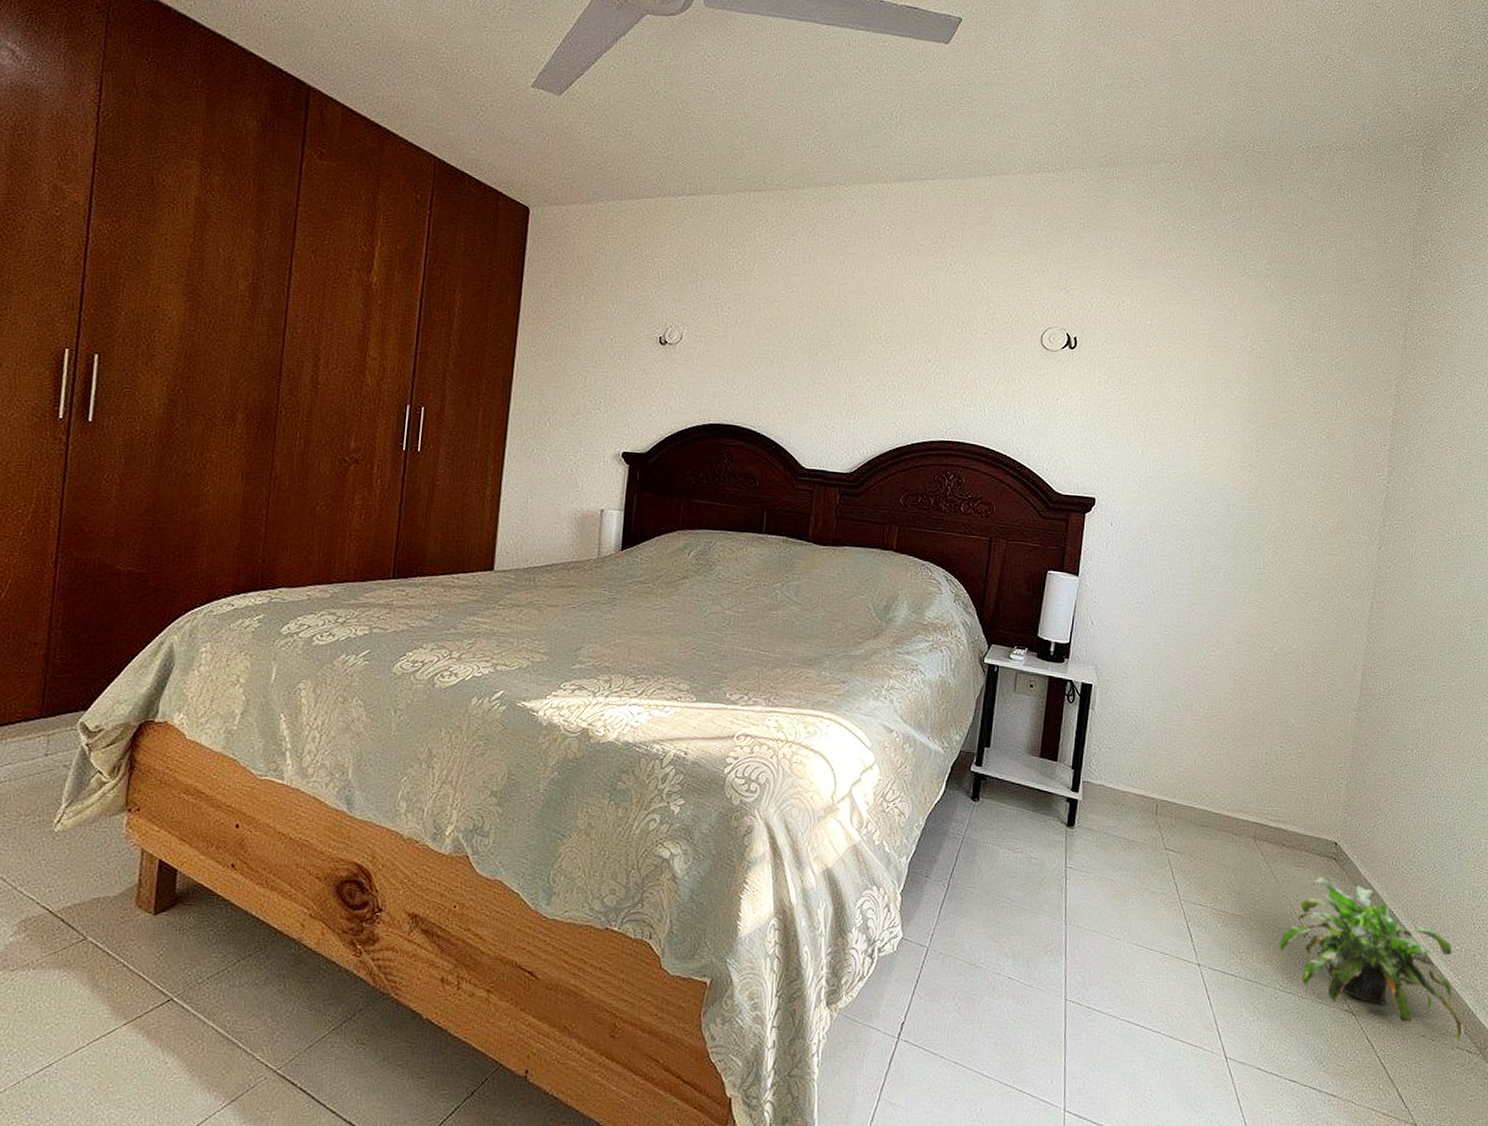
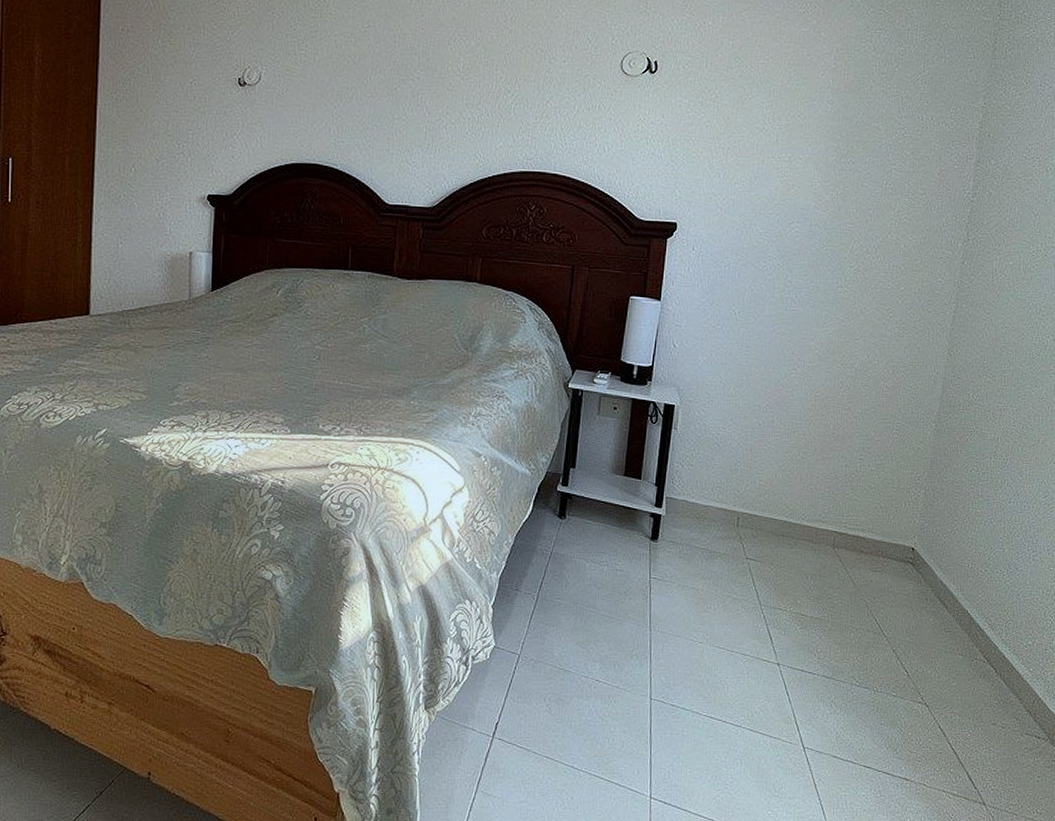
potted plant: present [1279,875,1464,1044] -> none [856,579,1034,731]

